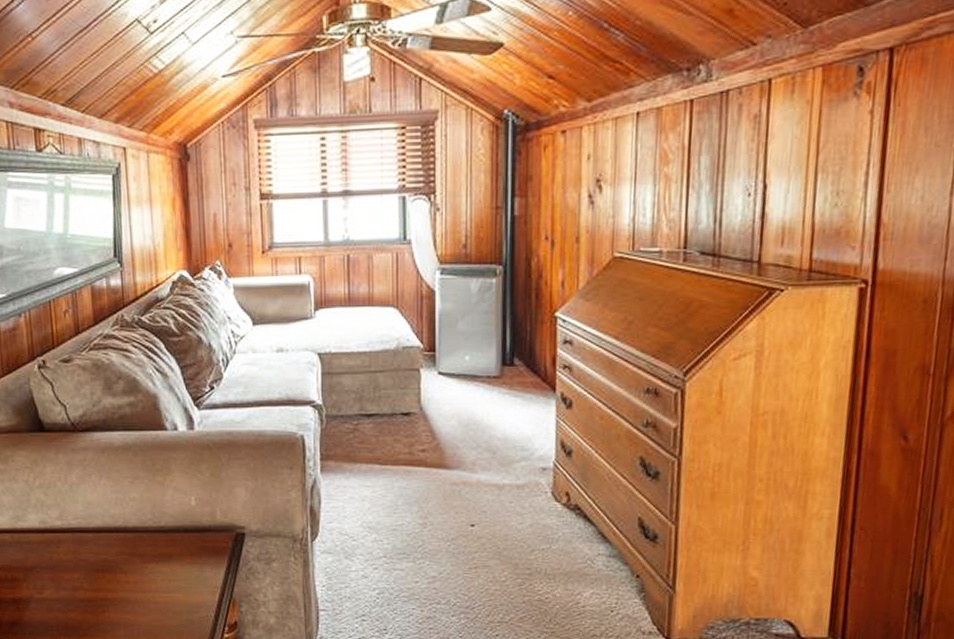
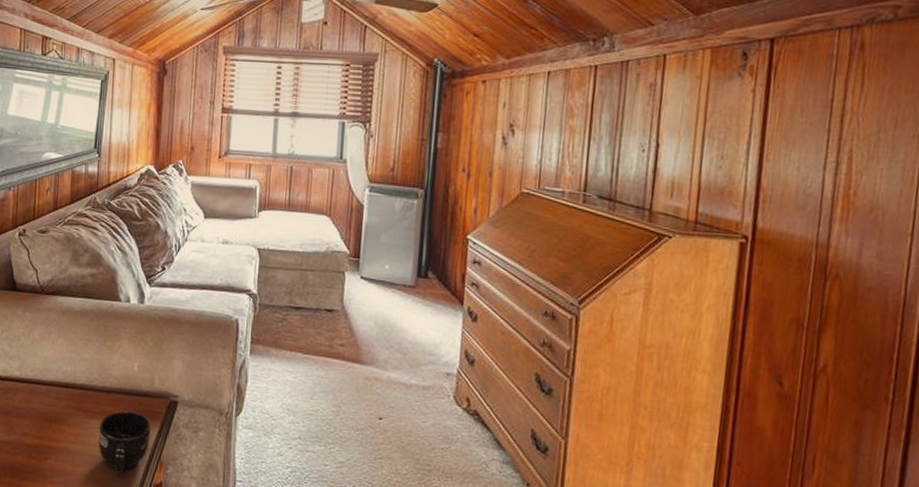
mug: none [159,549,218,618] -> present [98,410,151,474]

